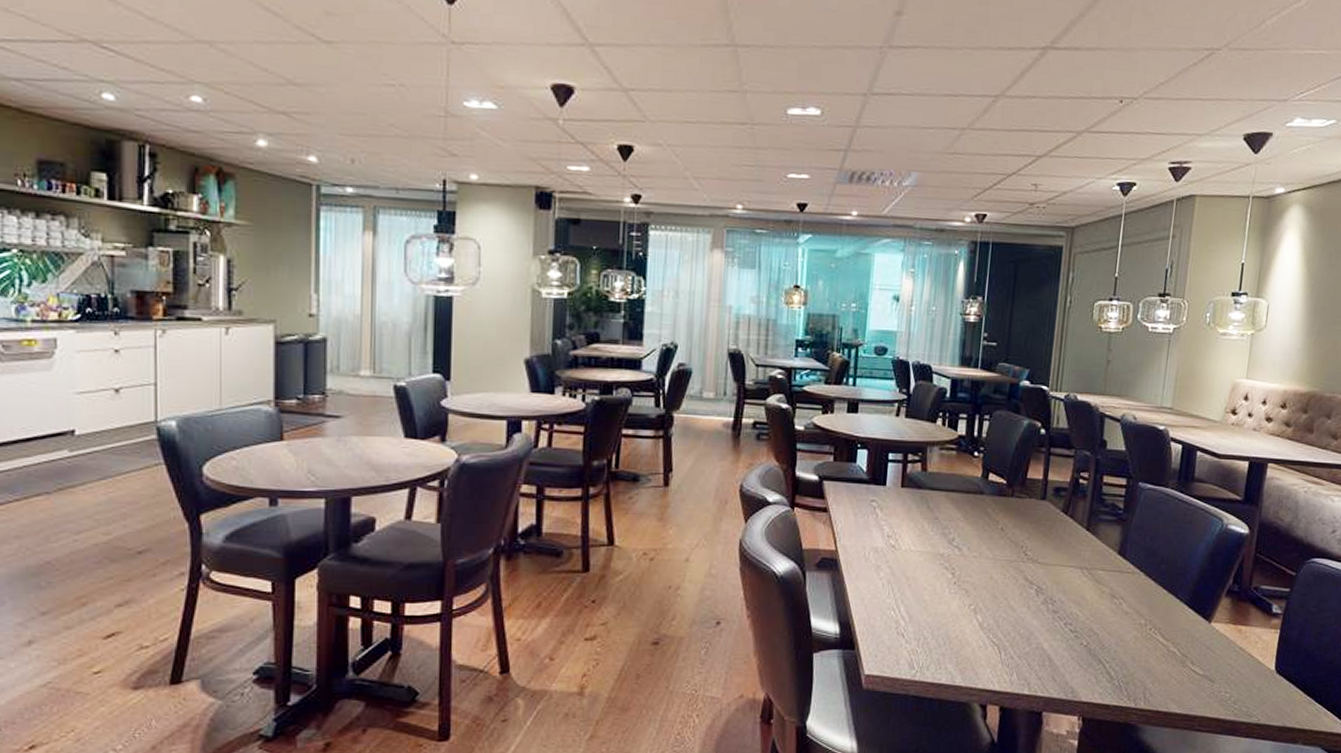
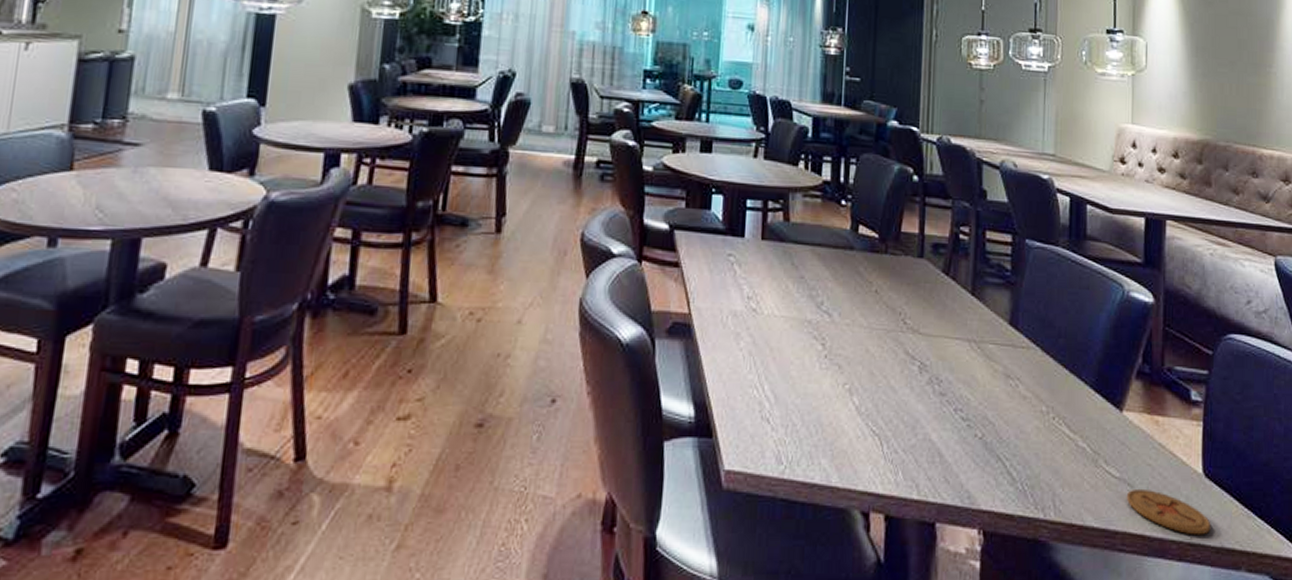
coaster: none [1206,683,1277,718] -> present [1126,488,1211,535]

